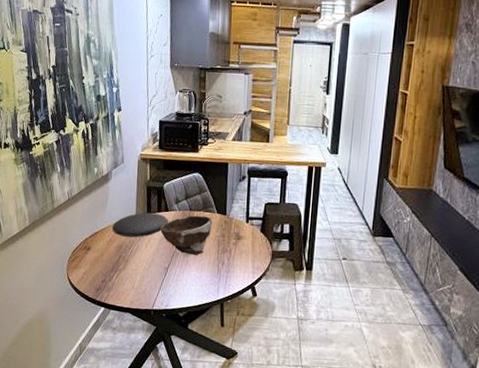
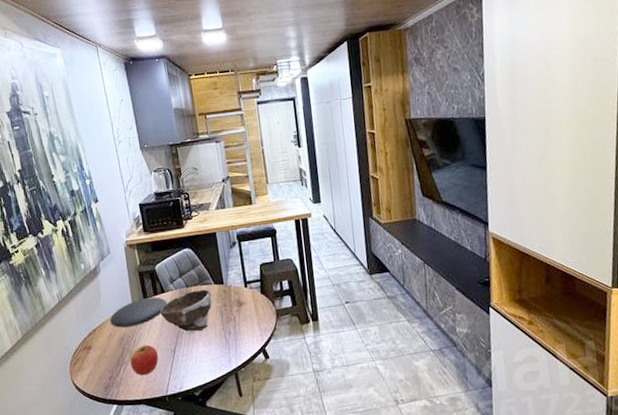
apple: none [124,257,152,286] -> present [130,344,159,376]

